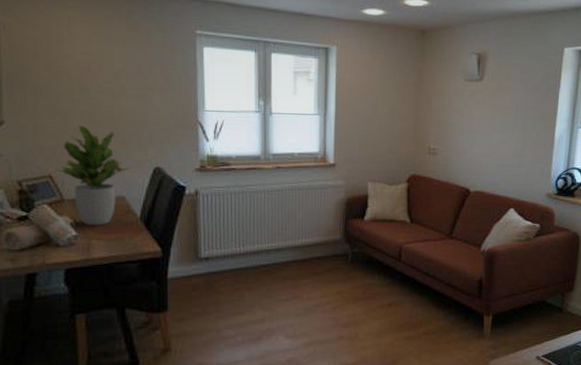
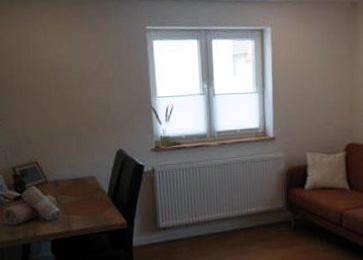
potted plant: present [57,125,130,225] -> none [41,117,98,202]

